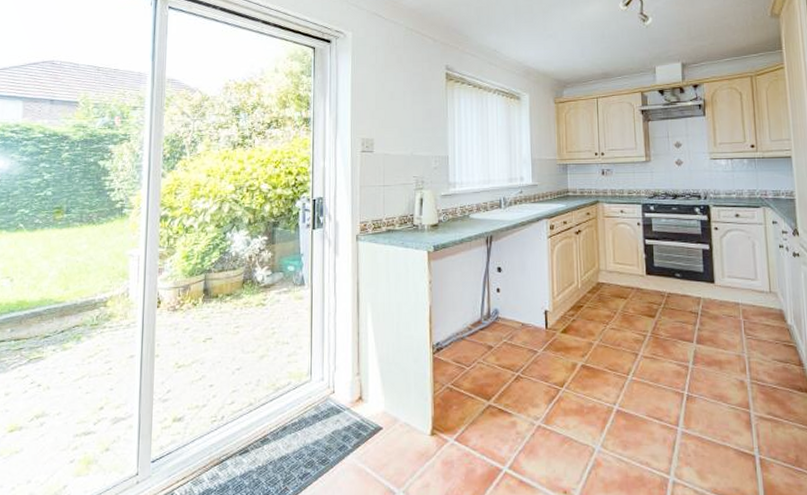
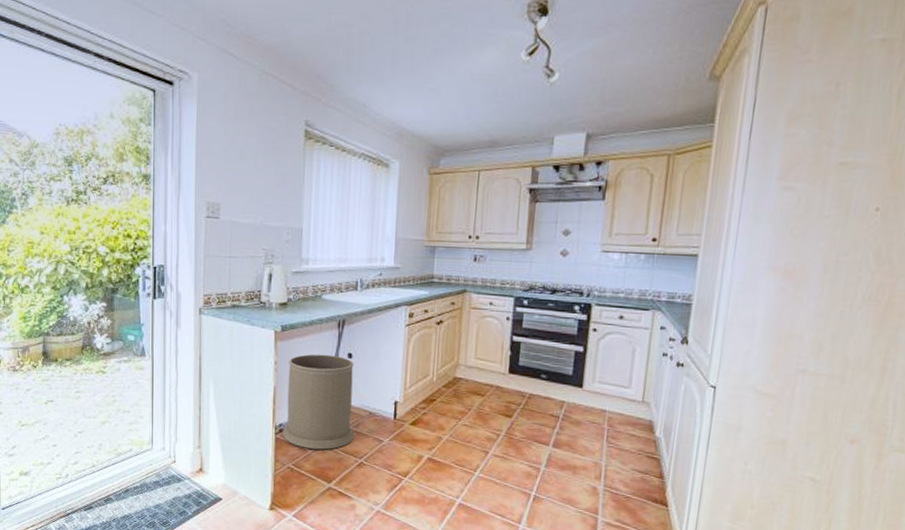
trash can: none [439,270,510,366] -> present [282,354,355,450]

